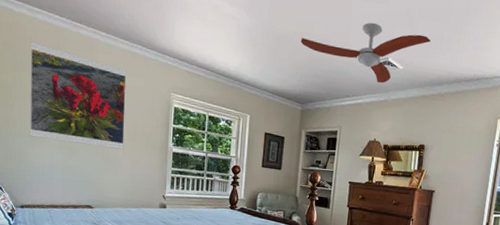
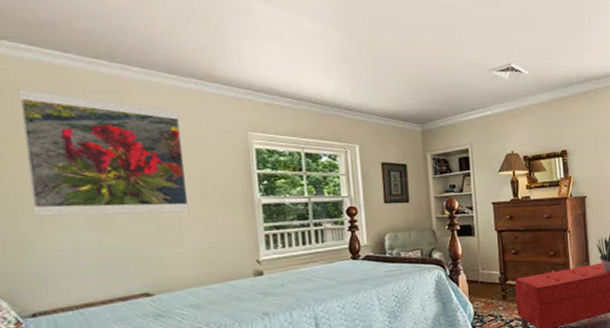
ceiling fan: present [301,22,431,84] -> none [407,28,552,91]

